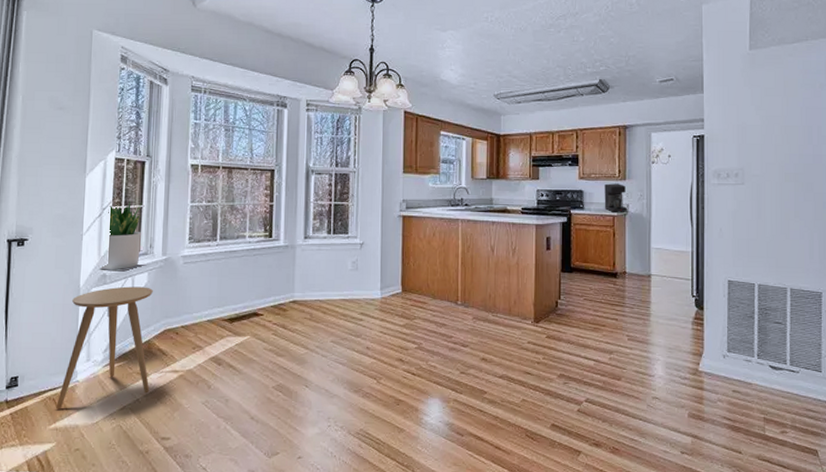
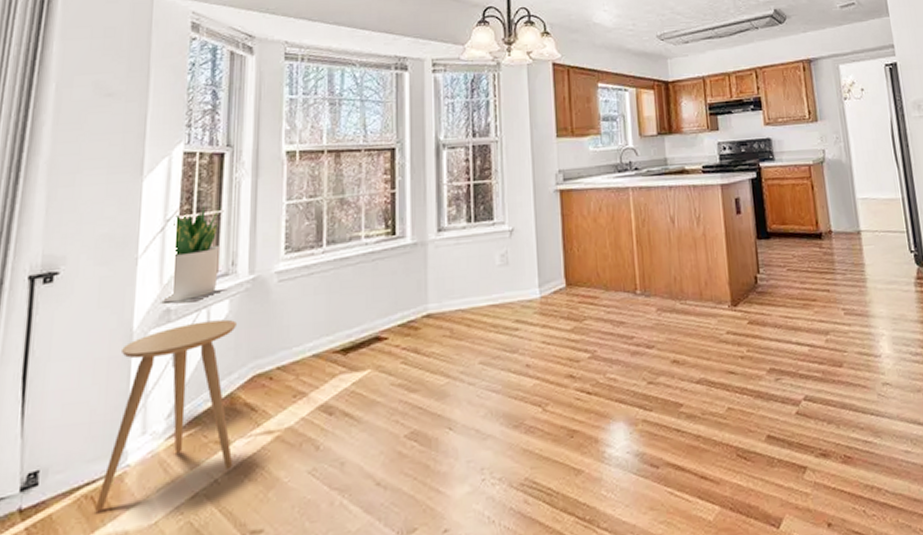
coffee maker: present [604,183,628,212] -> none [794,126,825,161]

